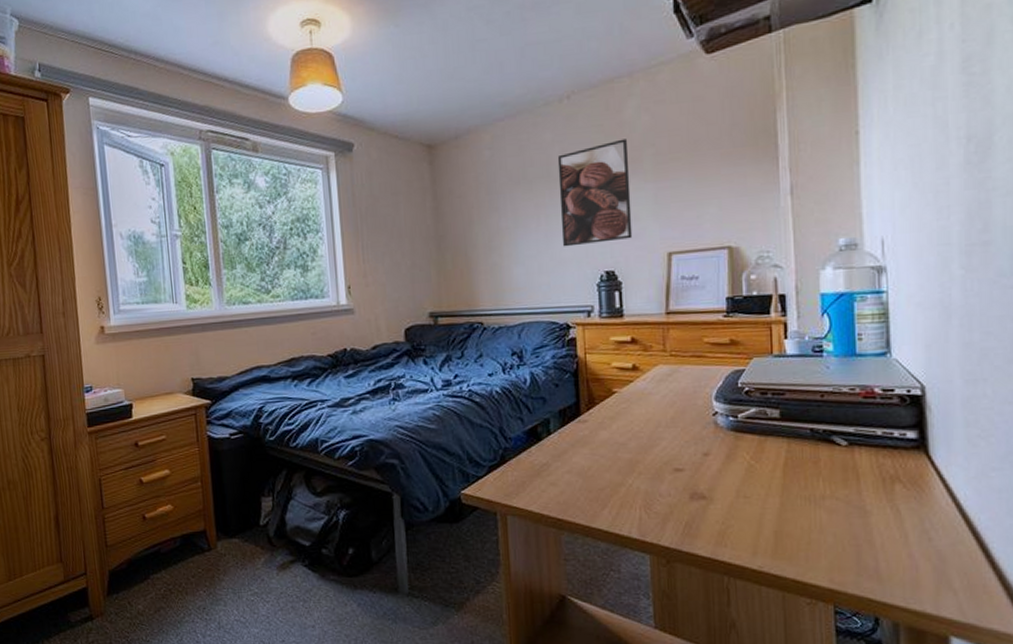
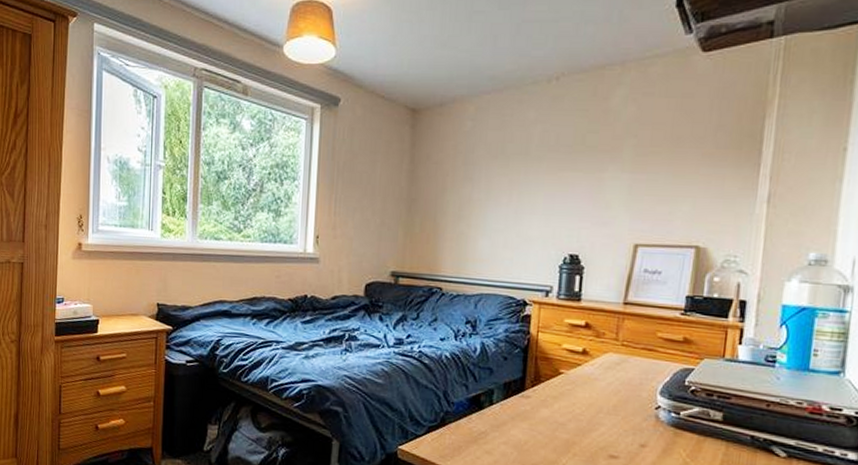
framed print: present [557,139,633,247] -> none [530,126,611,226]

